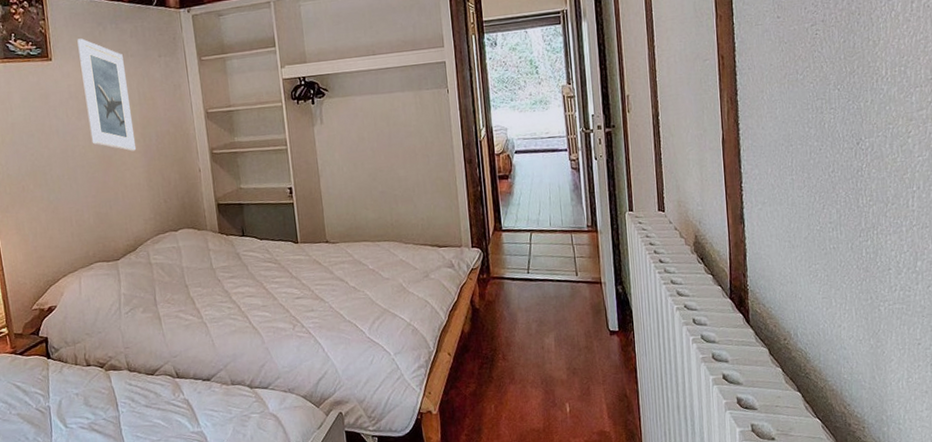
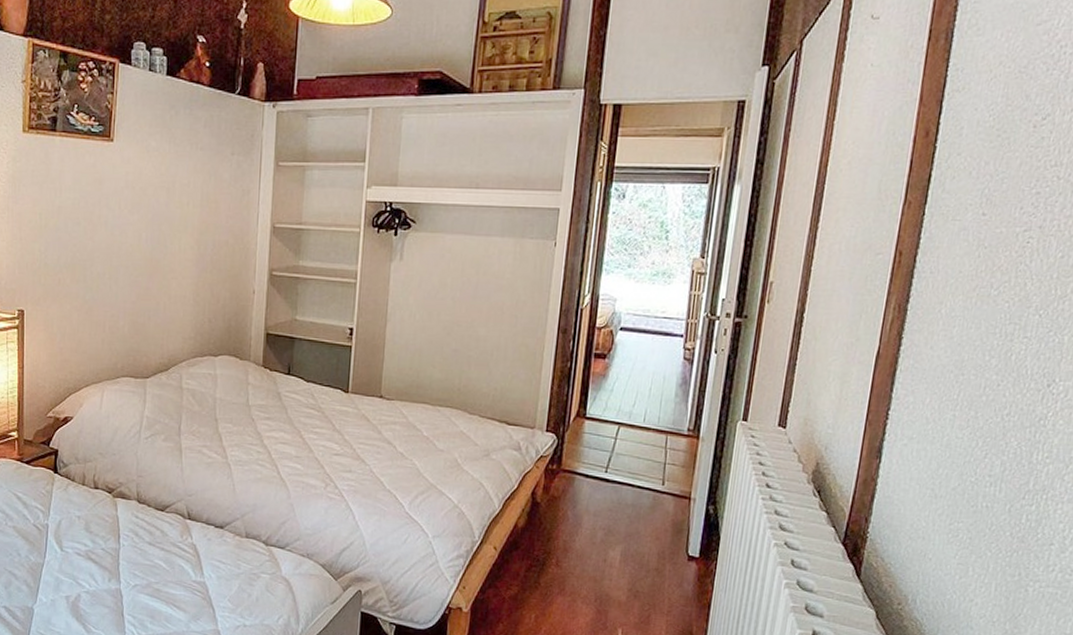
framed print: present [77,38,137,151] -> none [141,121,192,259]

